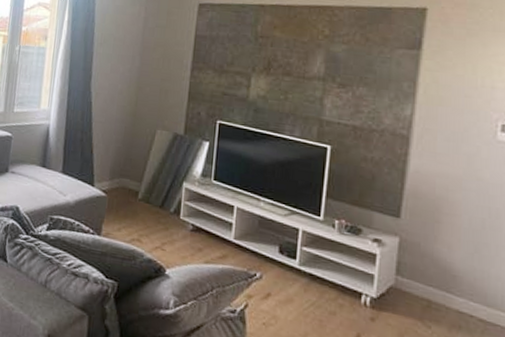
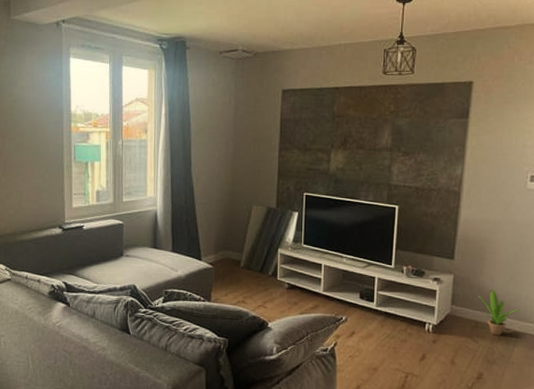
potted plant: none [432,262,489,323] -> present [478,289,521,336]

